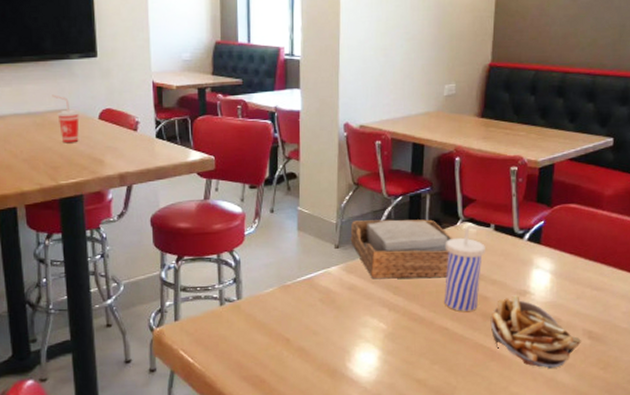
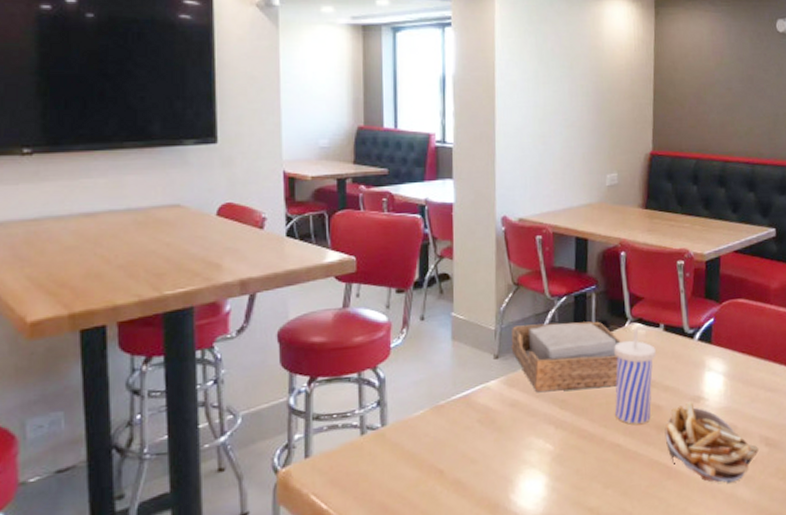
beverage cup: present [52,94,79,143] -> none [159,187,193,245]

